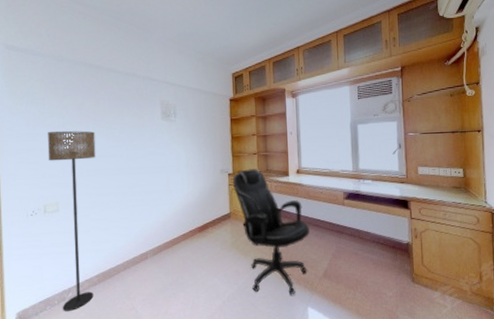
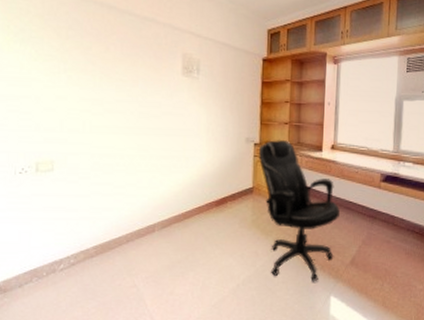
floor lamp: present [48,131,96,311] -> none [44,78,102,285]

